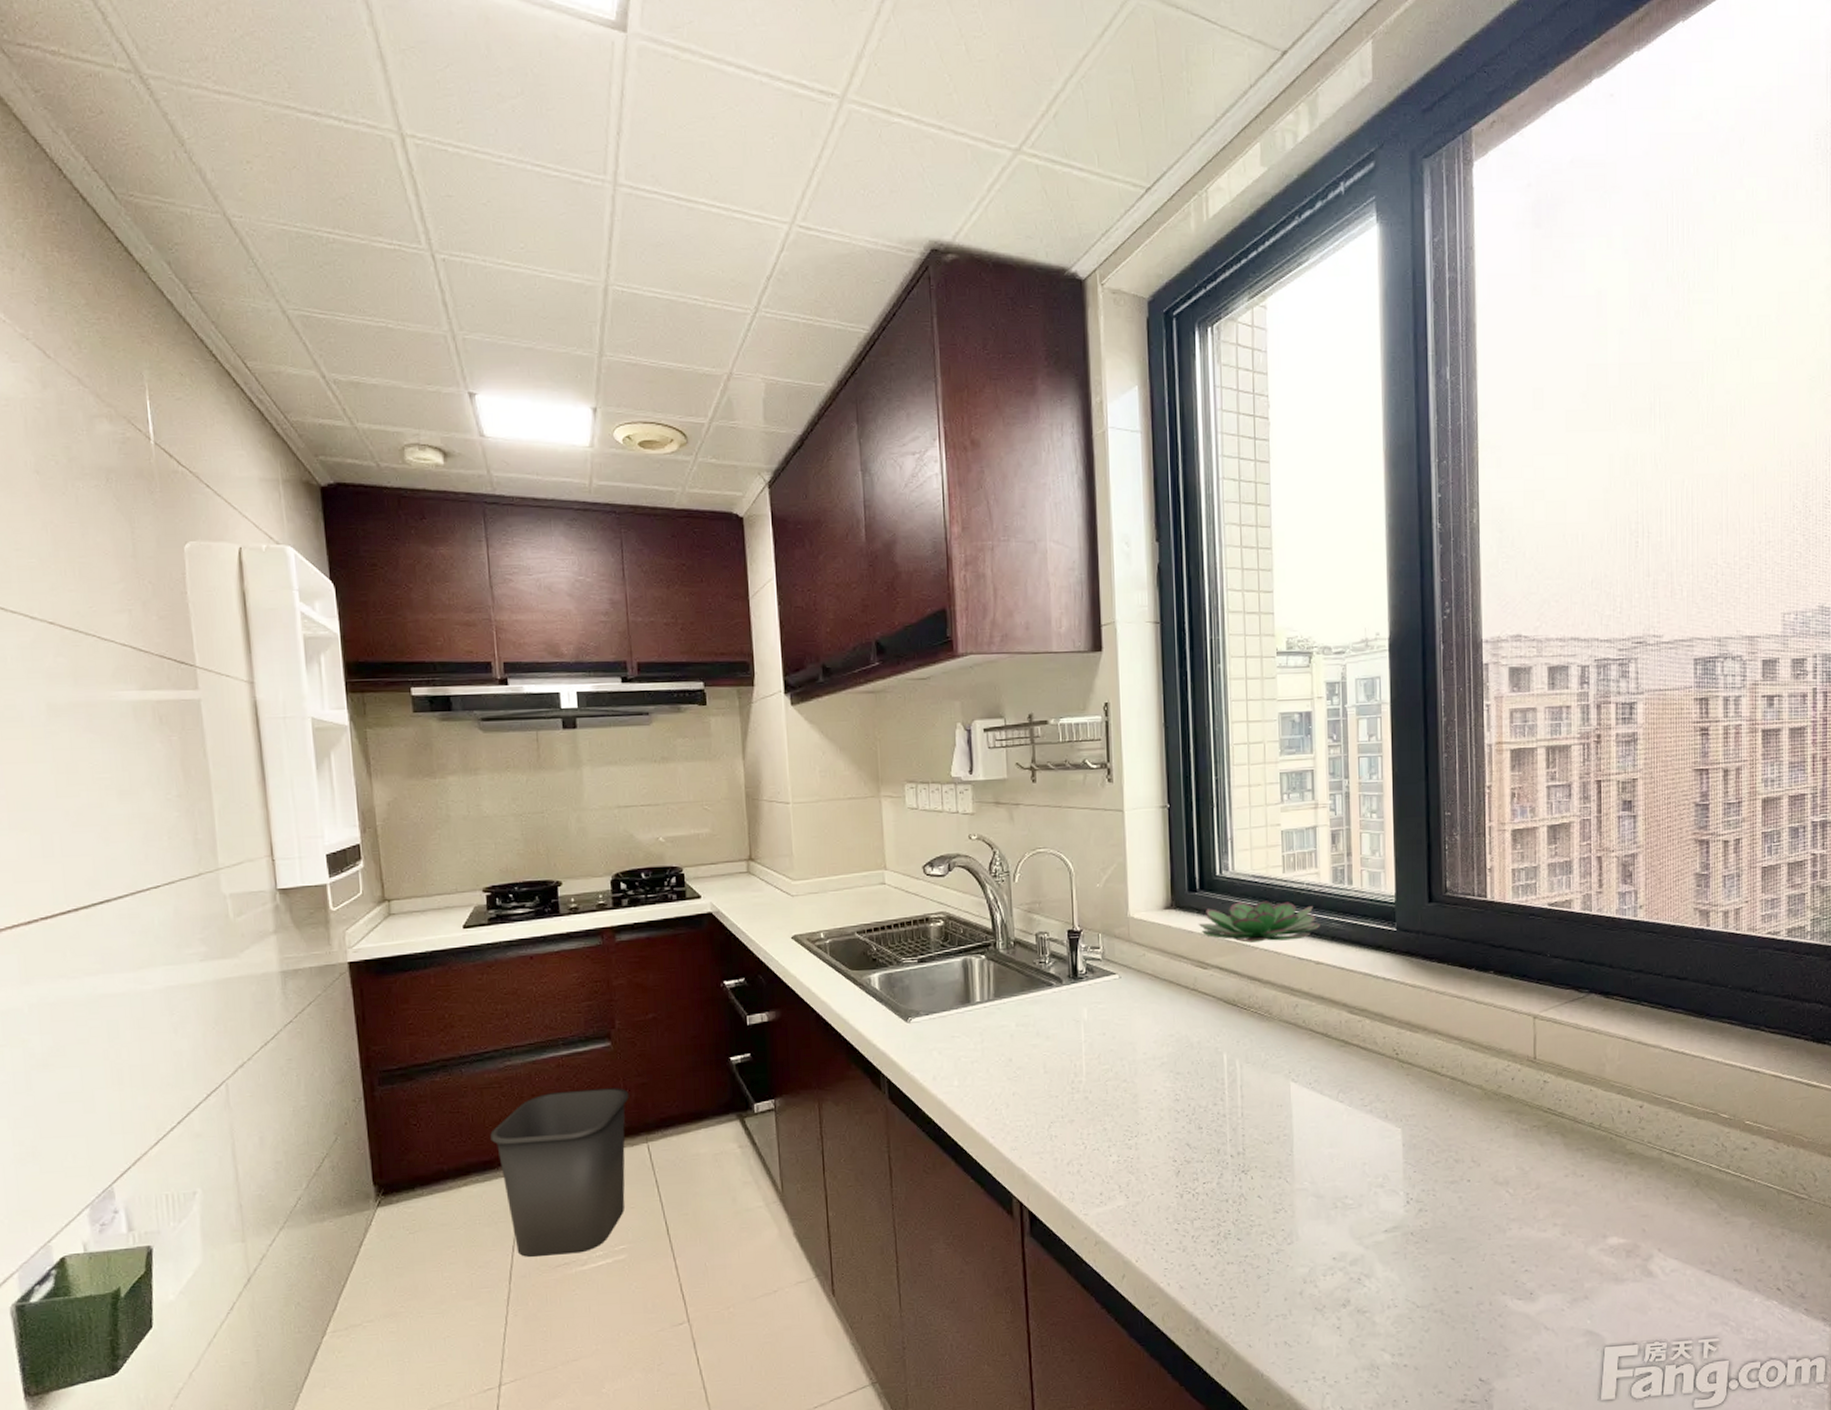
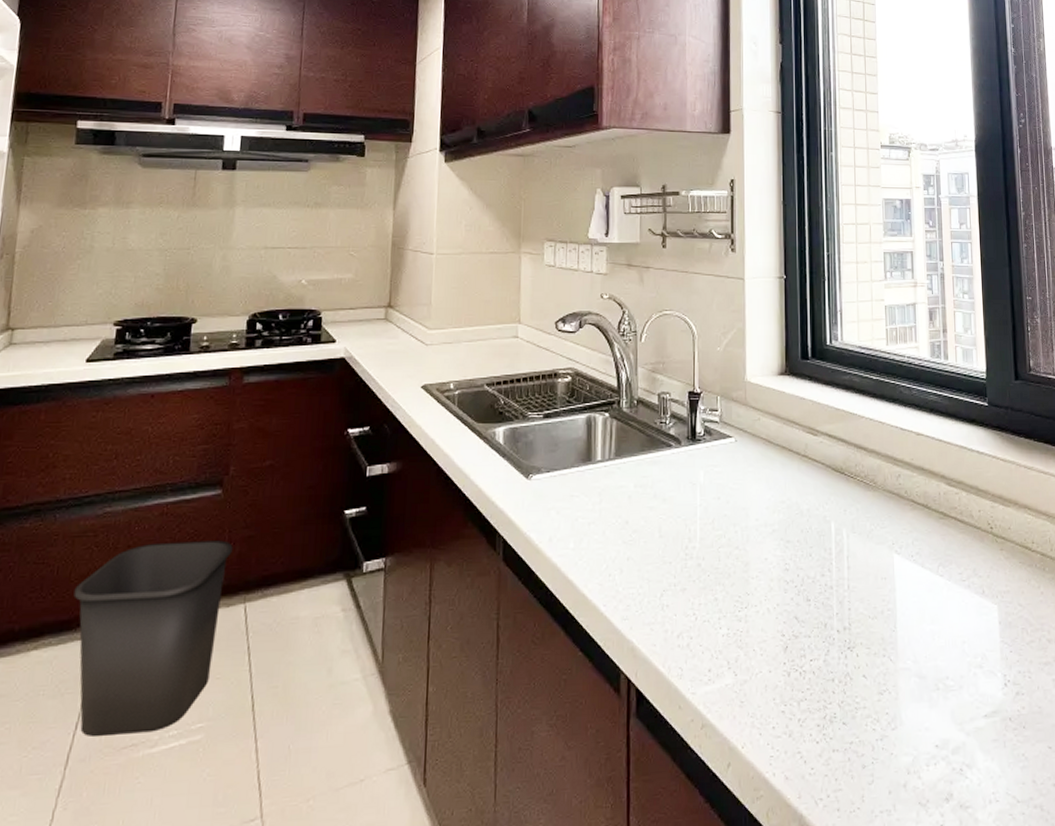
succulent plant: present [1198,900,1321,943] -> none [809,371,921,411]

